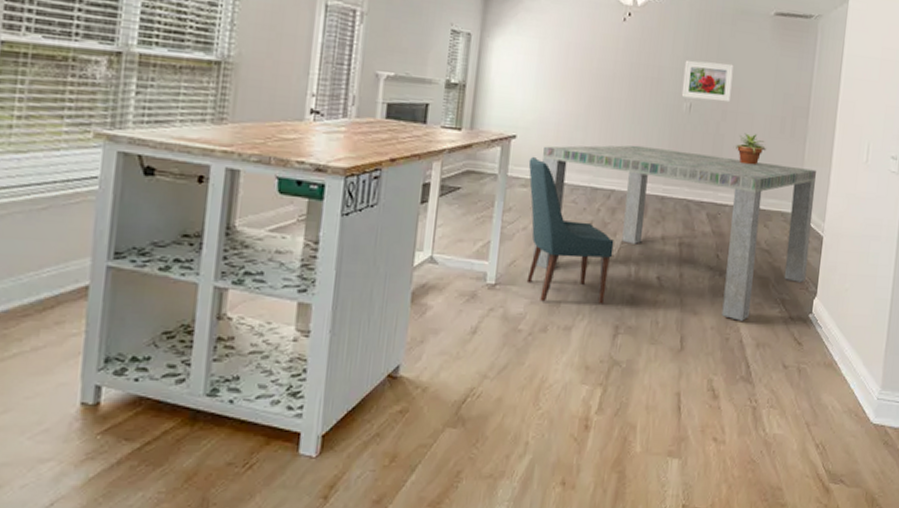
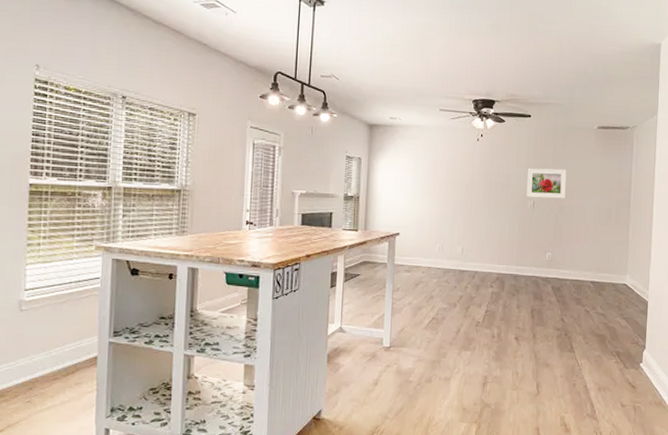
chair: present [526,156,614,304] -> none [410,248,480,360]
dining table: present [532,145,816,321] -> none [417,236,640,370]
potted plant: present [735,133,767,166] -> none [572,222,598,247]

